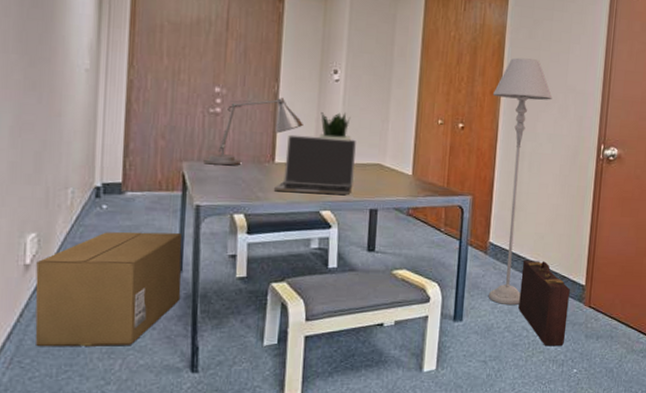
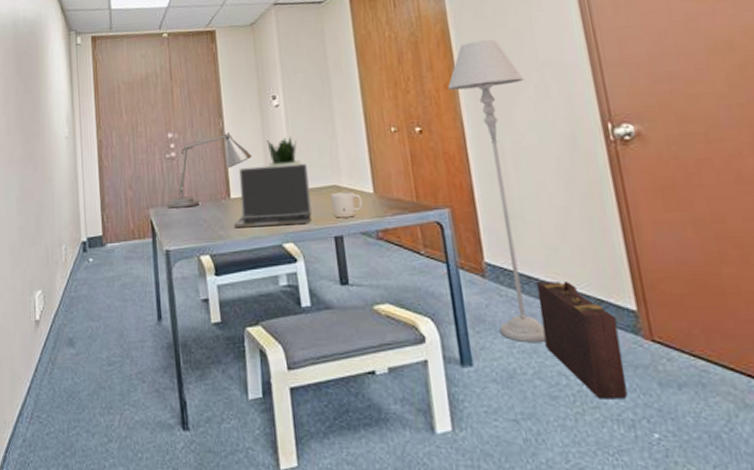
box: present [35,231,182,347] -> none [44,280,164,402]
mug: none [372,170,401,194] -> present [330,191,363,218]

